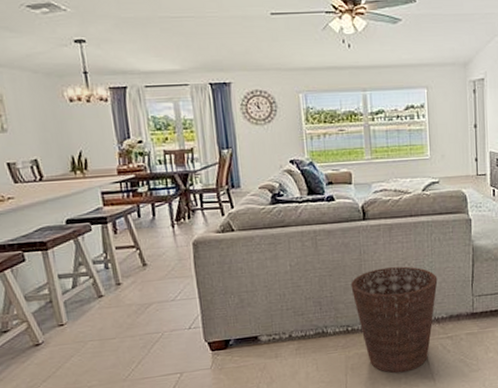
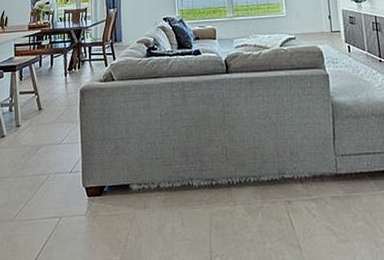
basket: present [351,266,438,373] -> none [215,120,299,237]

